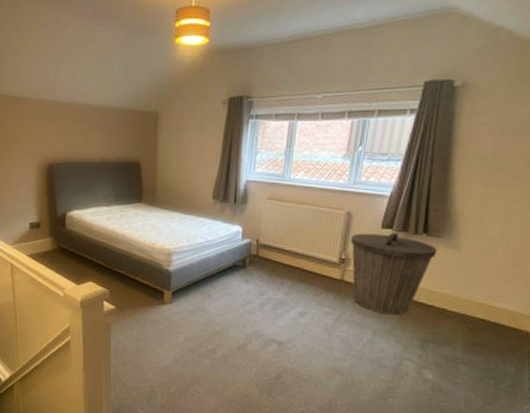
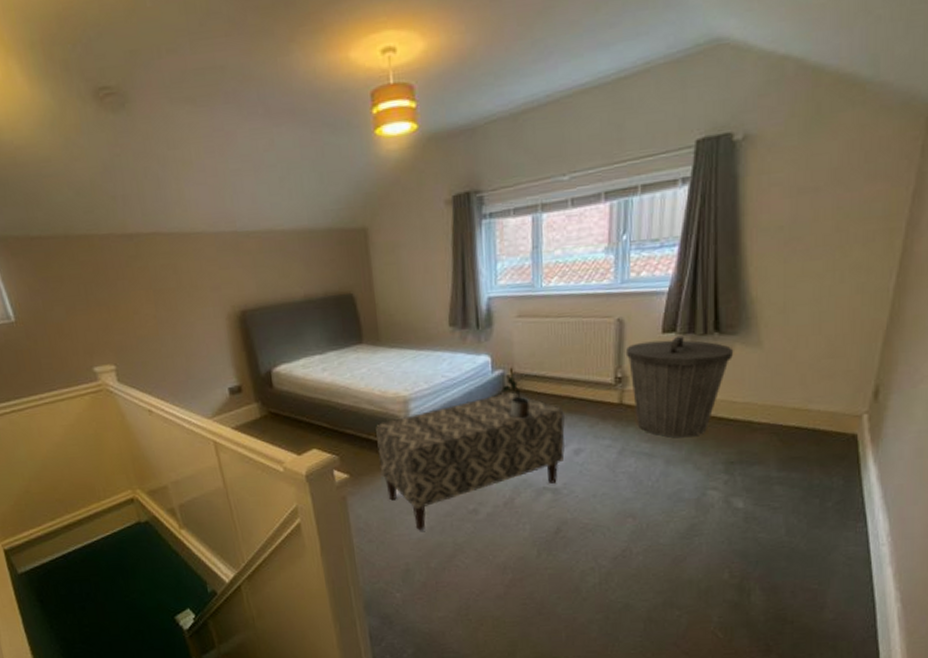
bench: none [141,258,295,360] -> present [376,392,565,530]
potted plant: none [247,242,270,281] -> present [502,371,531,419]

